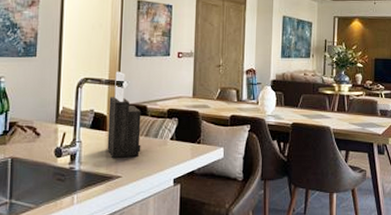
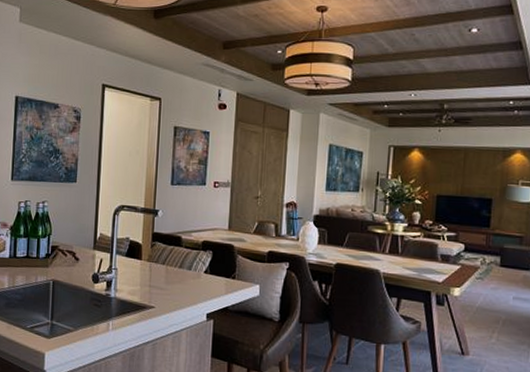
knife block: present [107,71,141,158] -> none [141,199,176,288]

